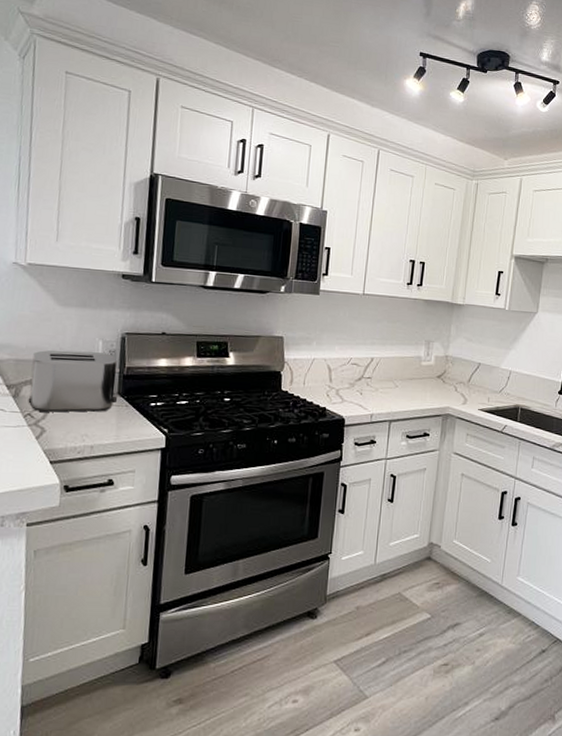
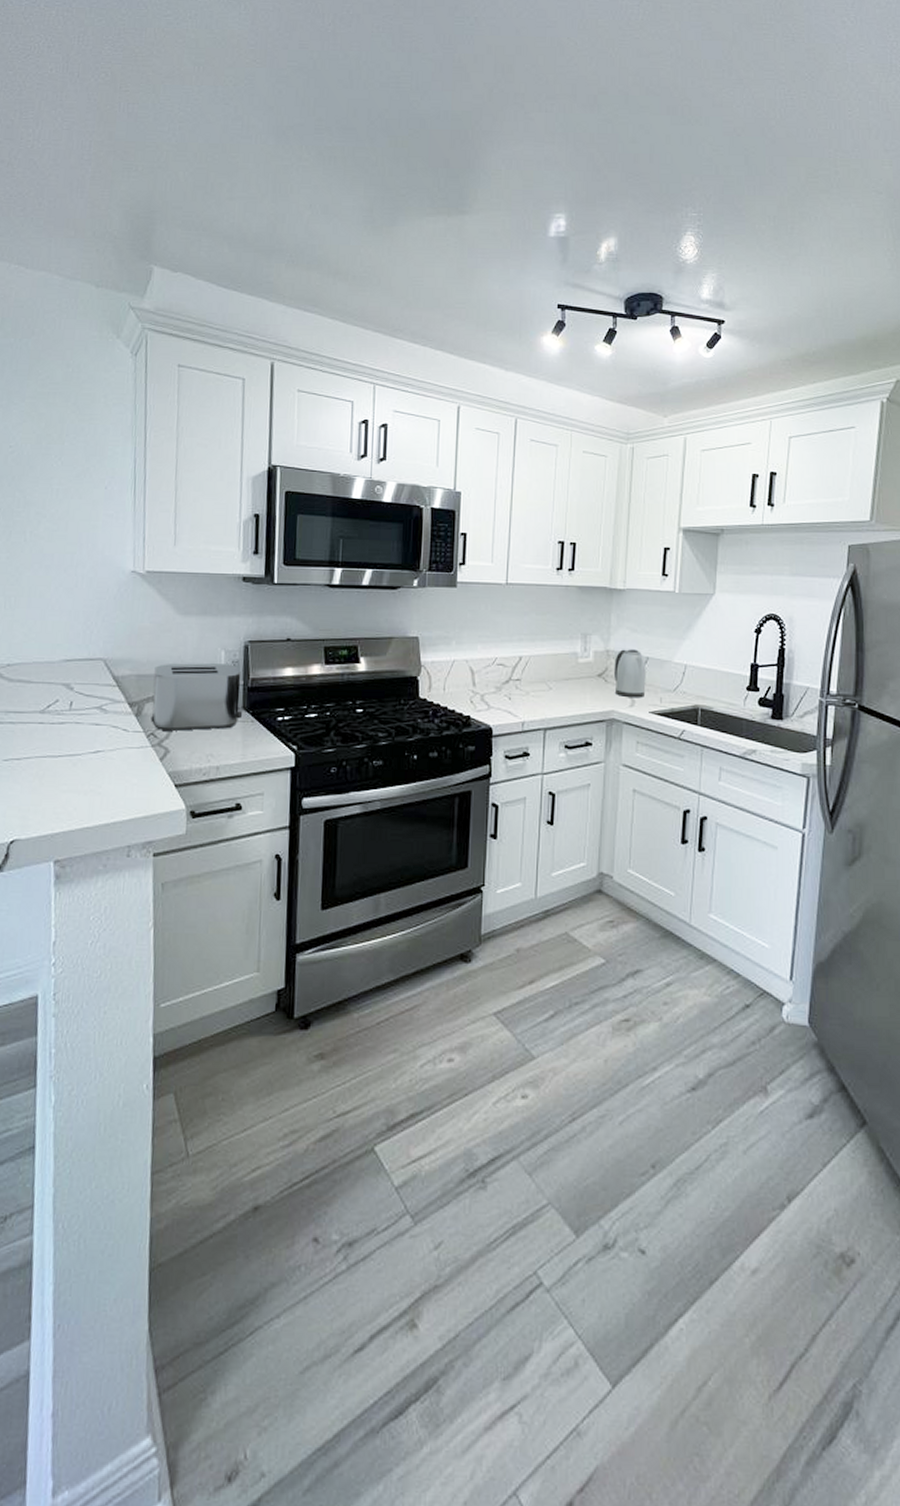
kettle: none [451,355,478,397] -> present [614,649,646,698]

